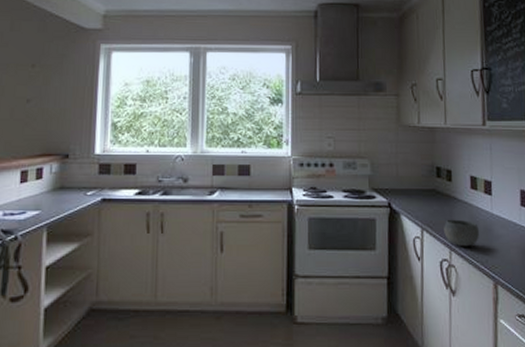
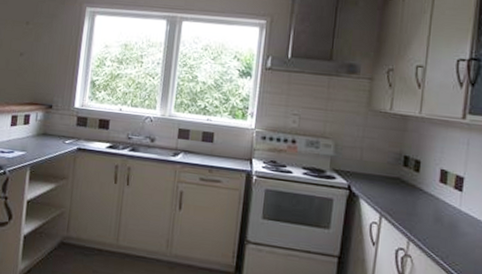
bowl: present [444,219,479,247] -> none [404,209,443,240]

